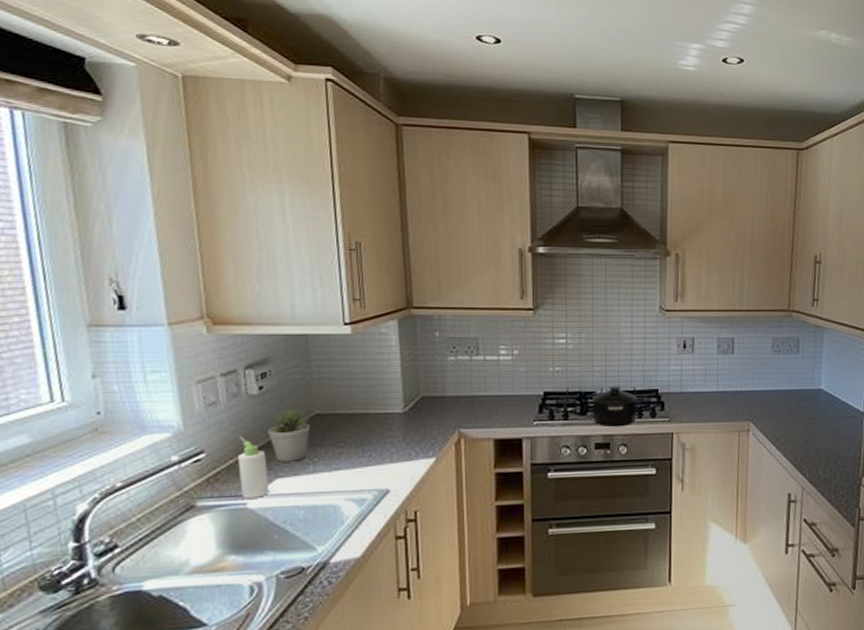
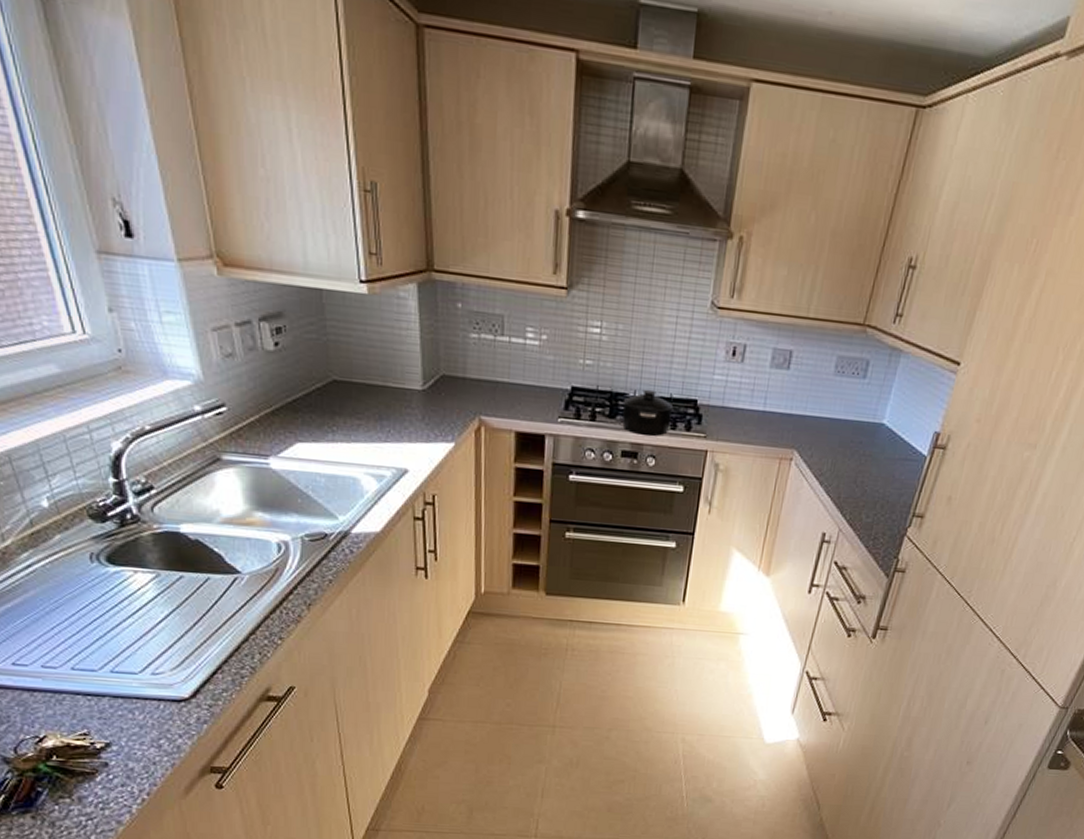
bottle: present [238,435,269,499] -> none [259,393,290,460]
potted plant: present [267,408,310,462] -> none [286,370,327,428]

